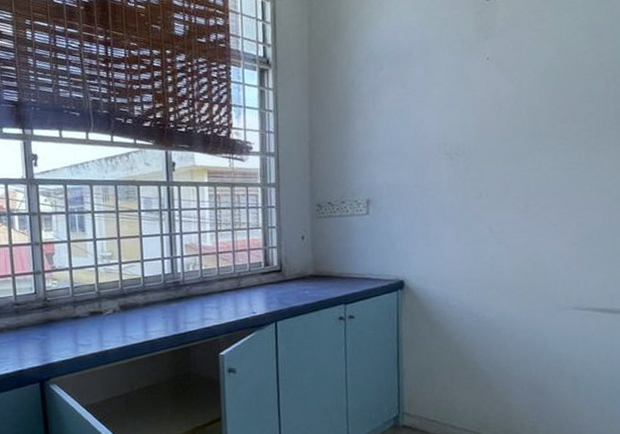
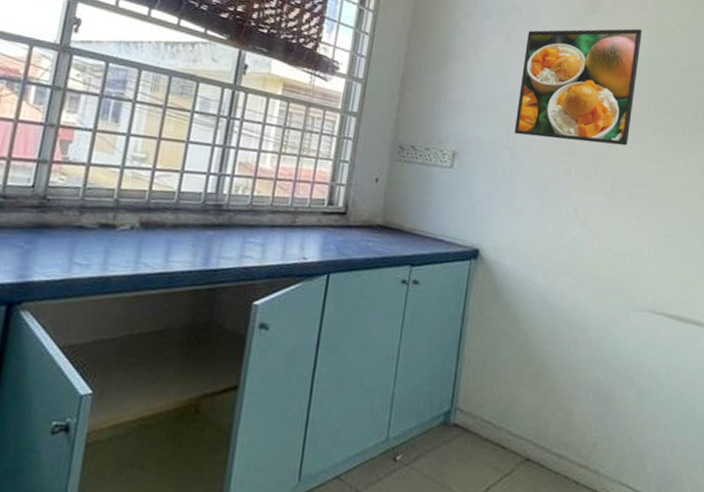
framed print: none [421,42,540,173] -> present [514,28,642,146]

